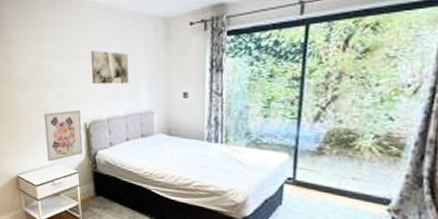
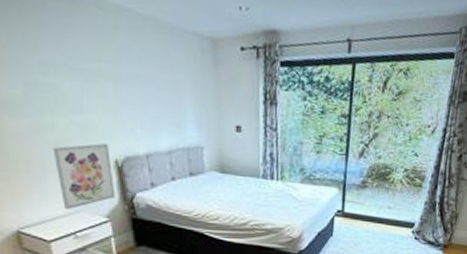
wall art: present [91,51,129,85] -> none [118,69,172,114]

